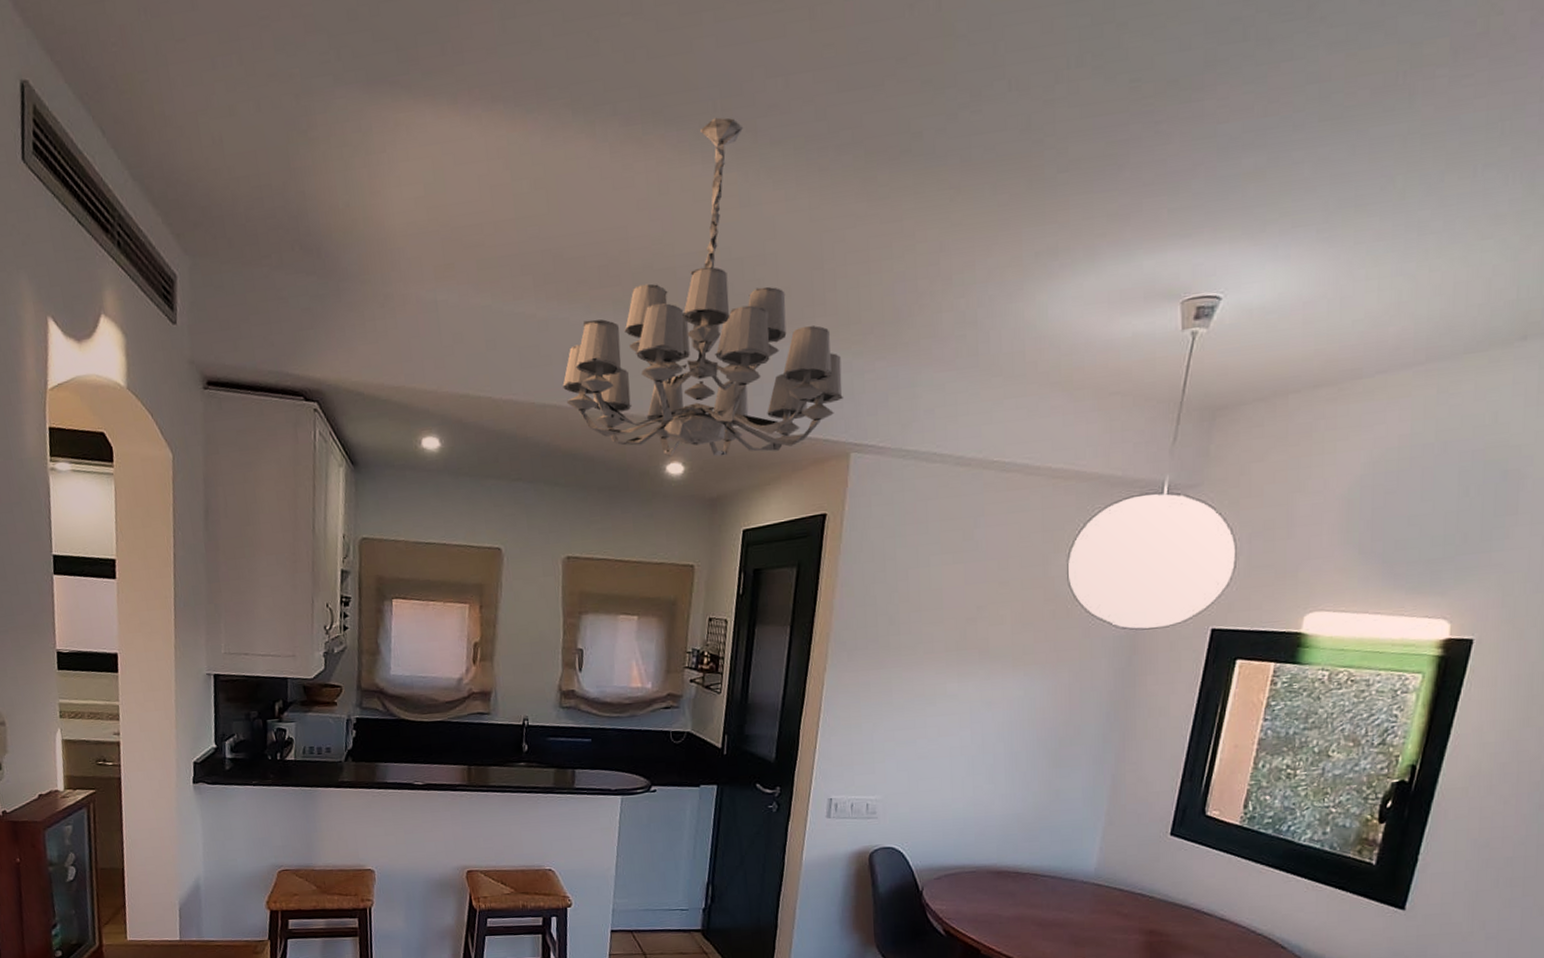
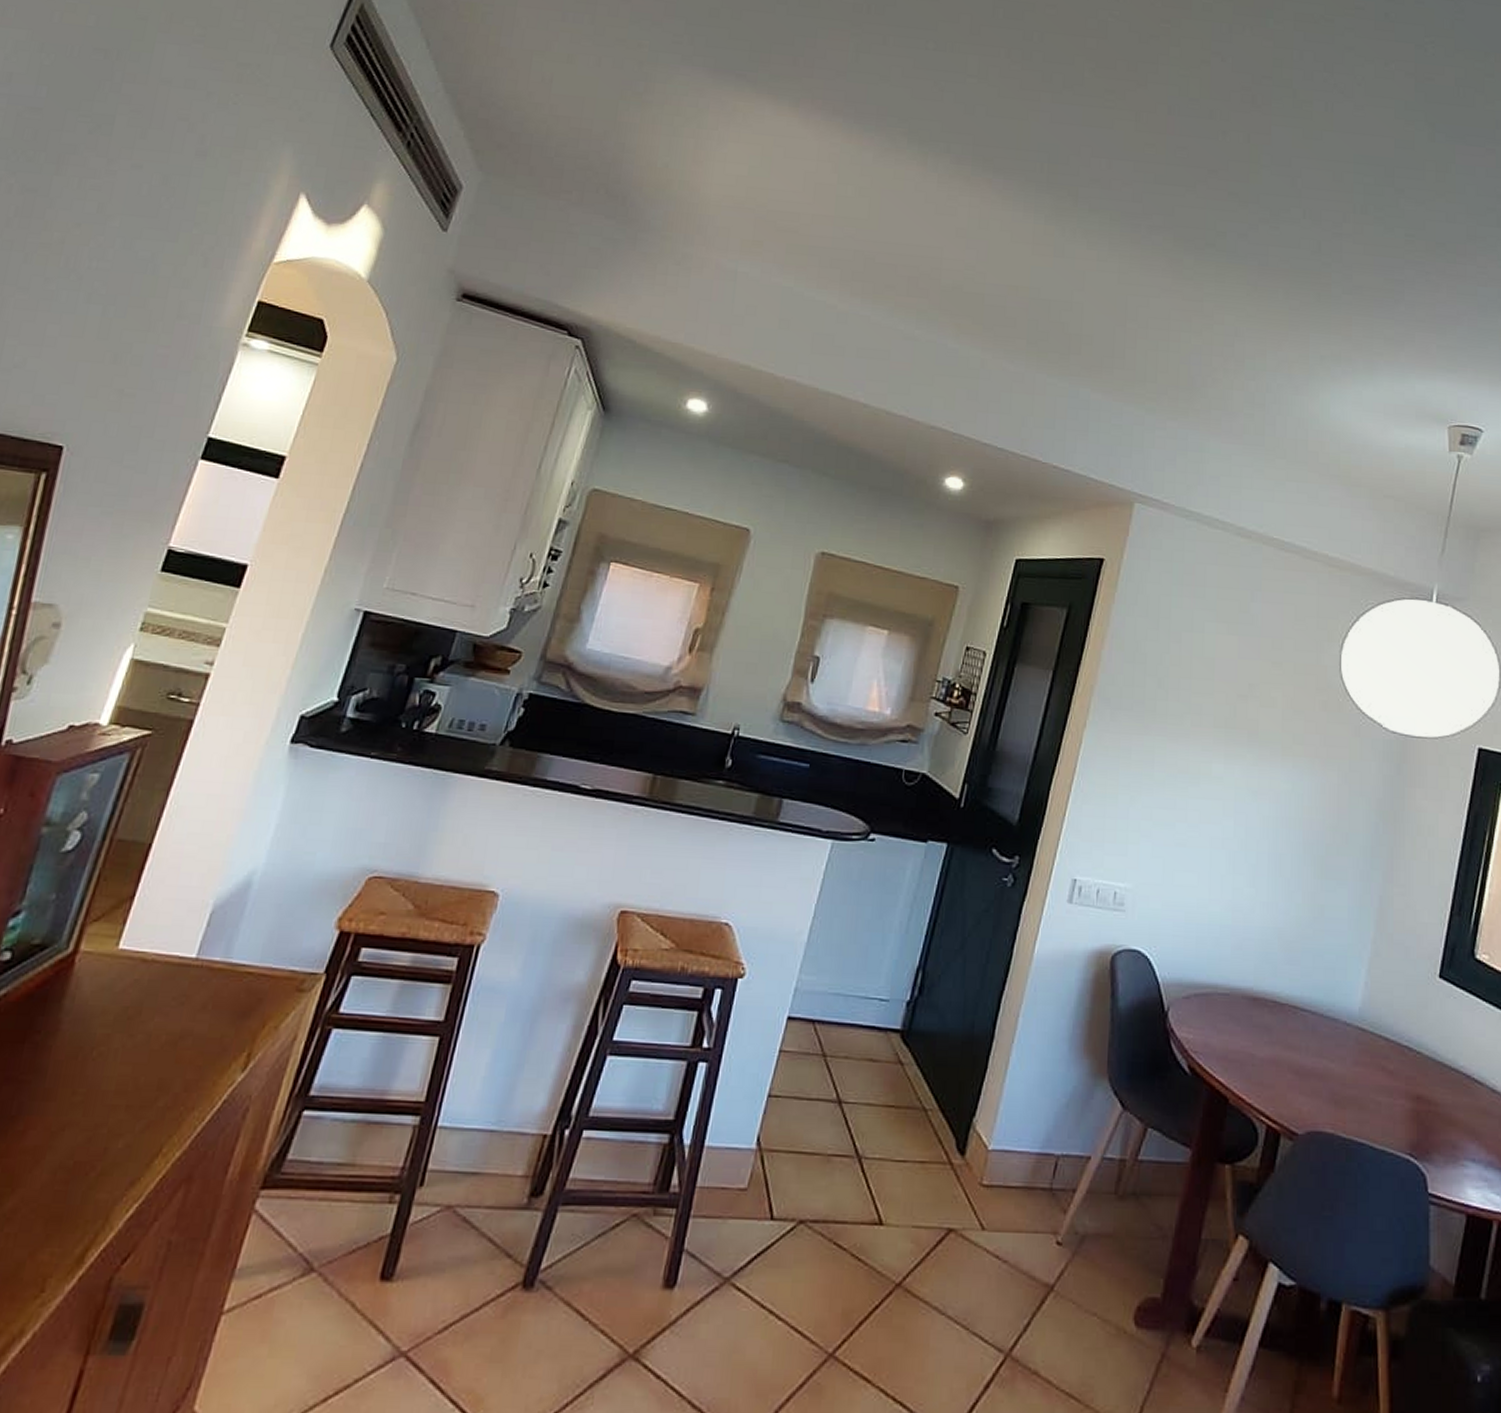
chandelier: present [563,117,844,457] -> none [851,177,1134,486]

